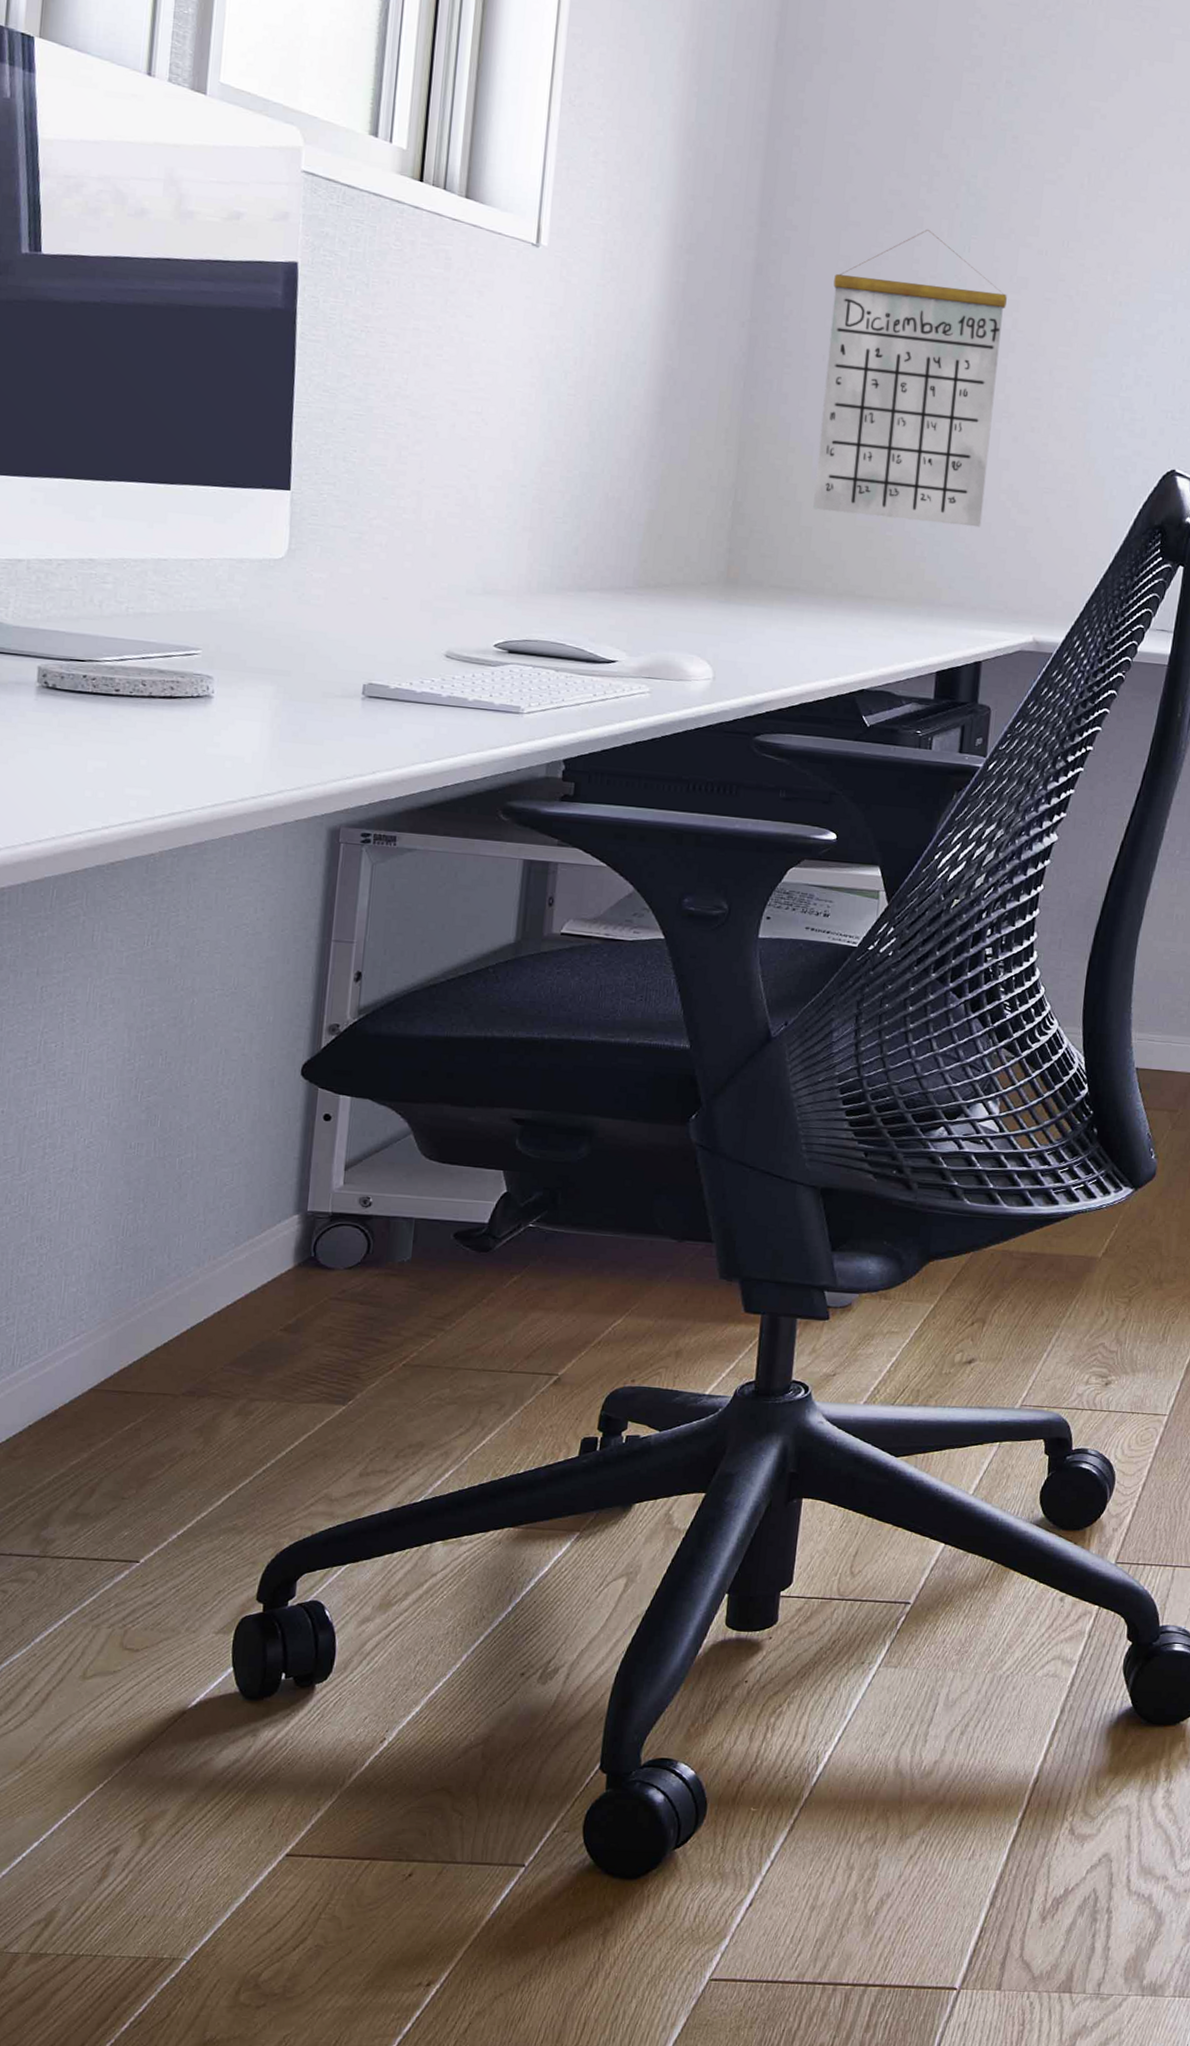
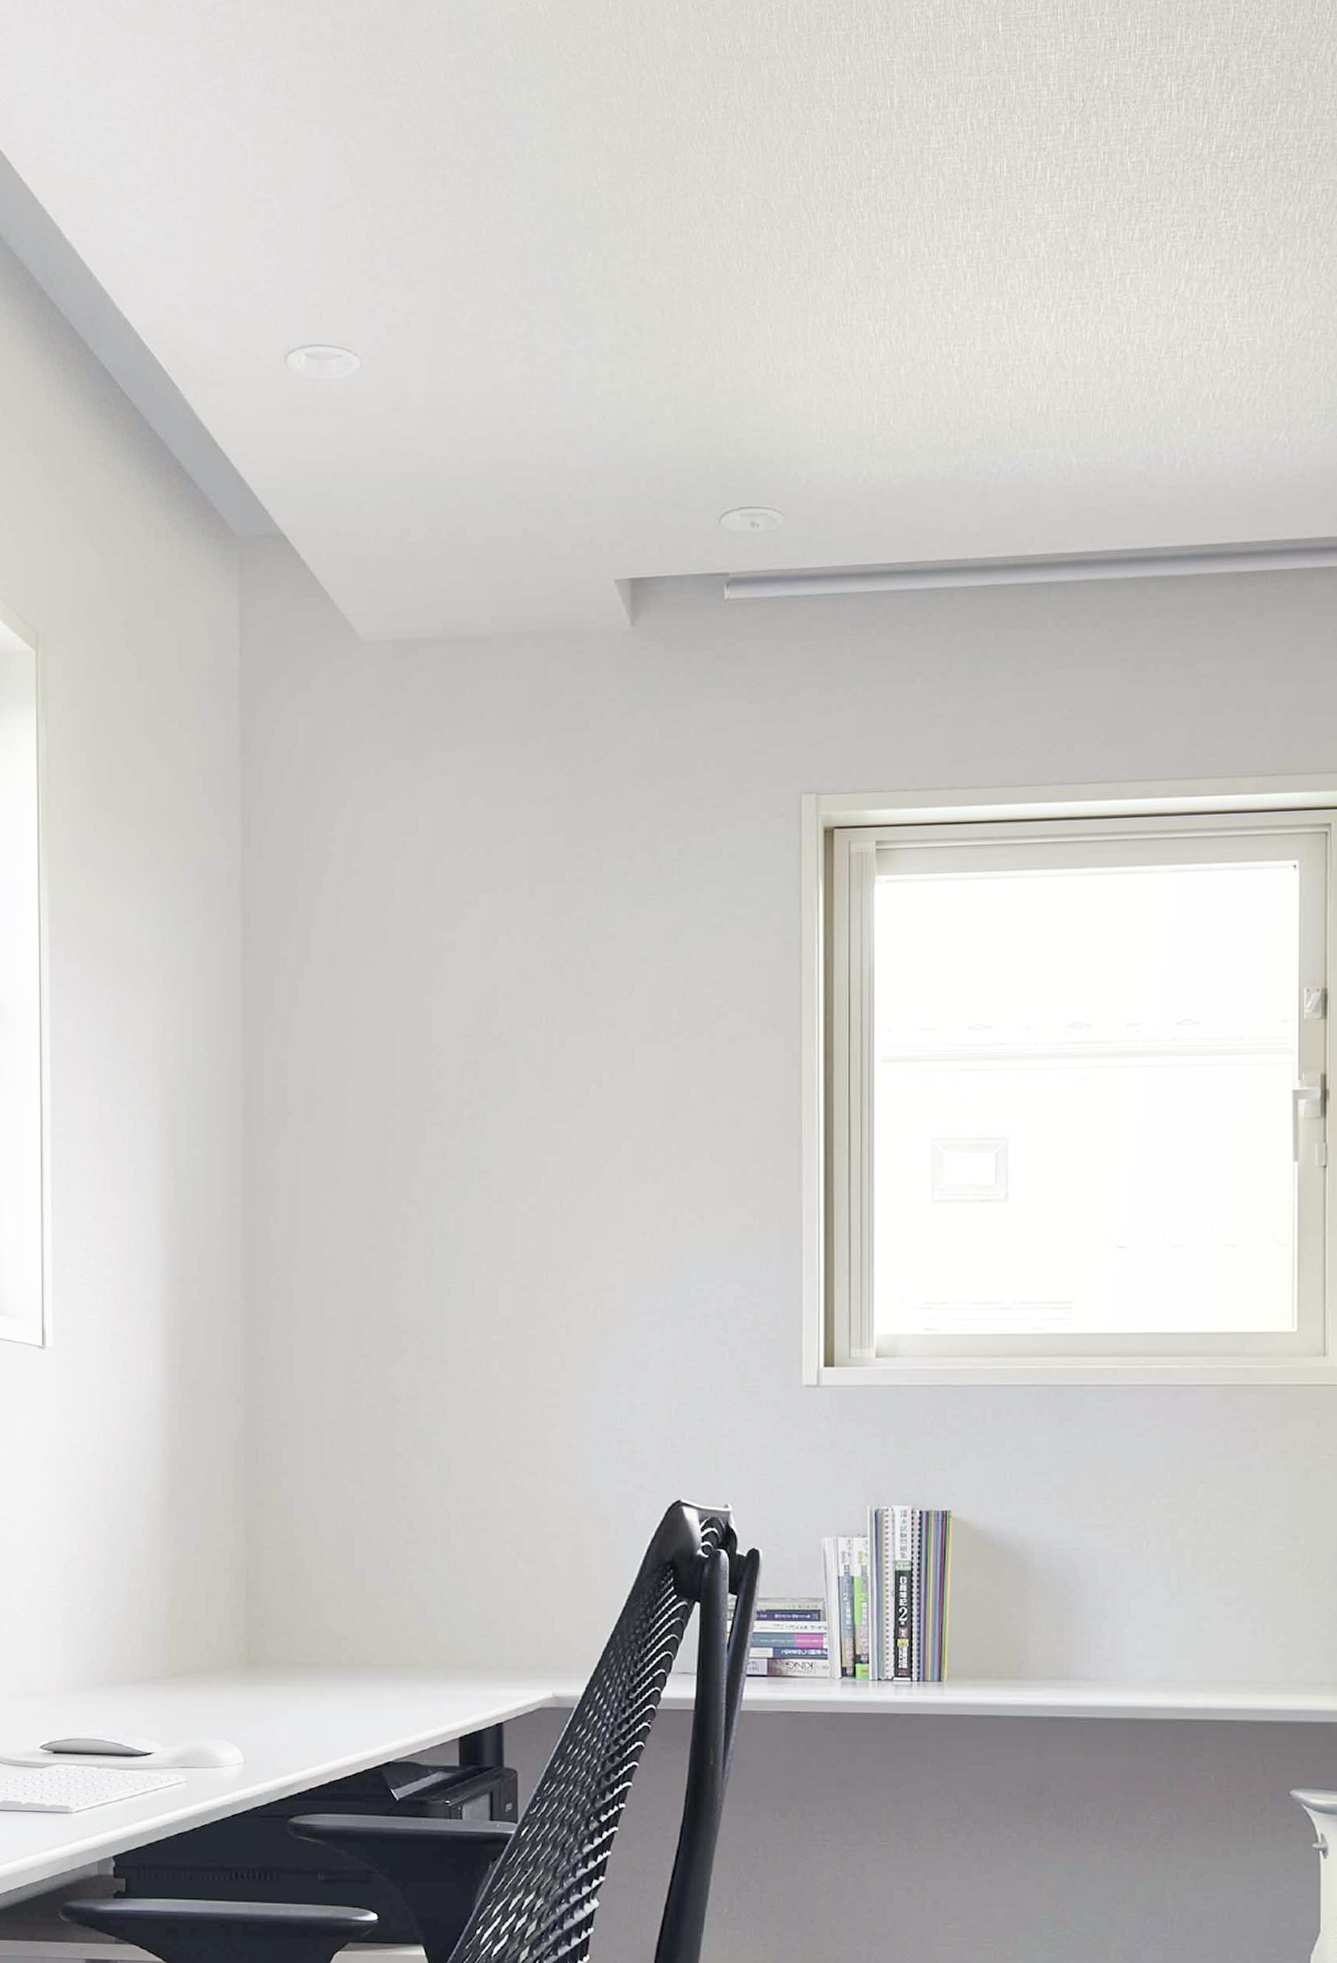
calendar: present [813,229,1007,528] -> none [321,1279,491,1582]

